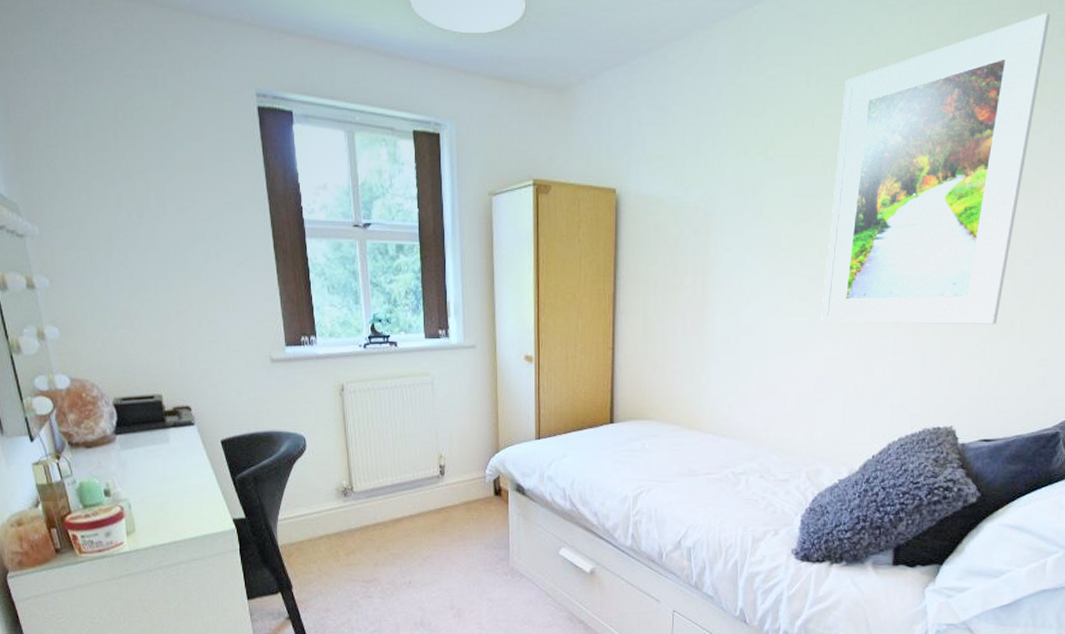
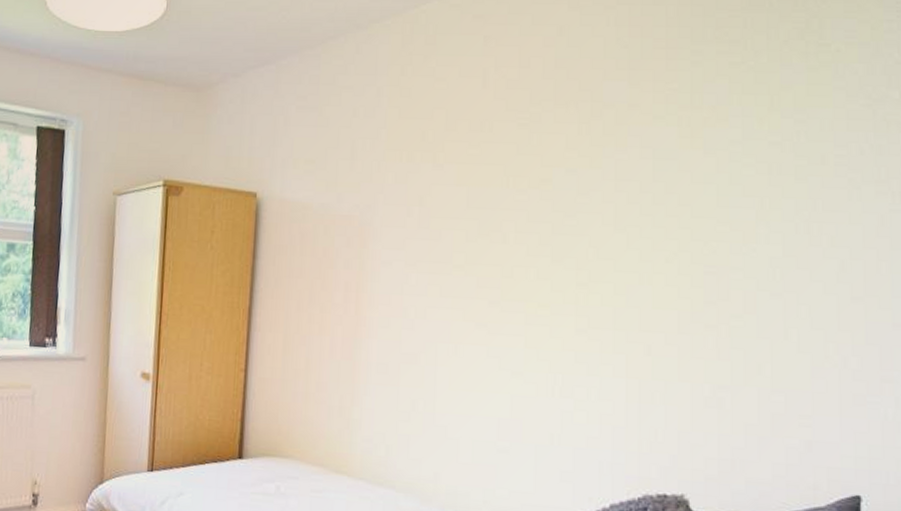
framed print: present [821,12,1051,324] -> none [504,14,784,369]

